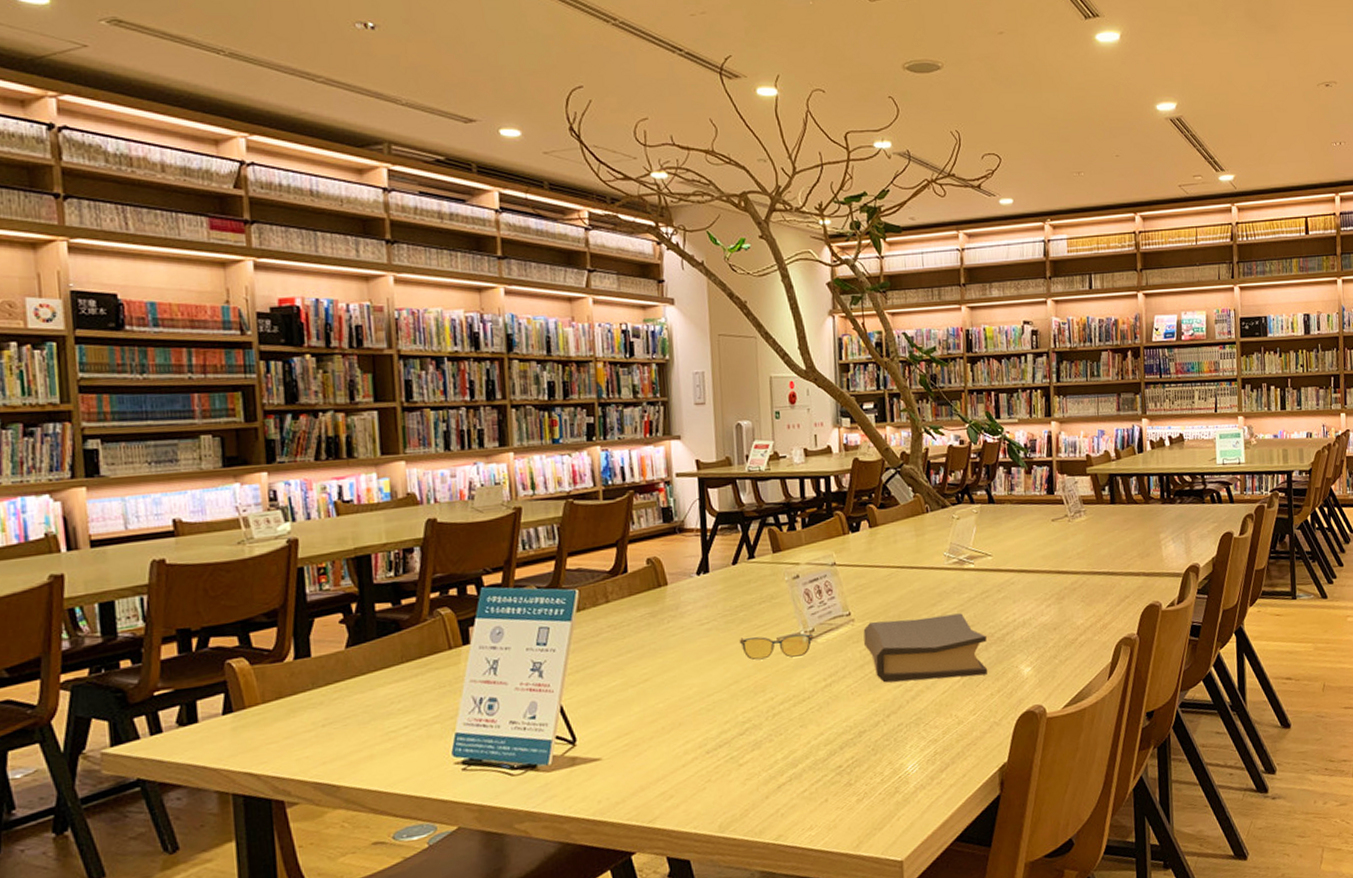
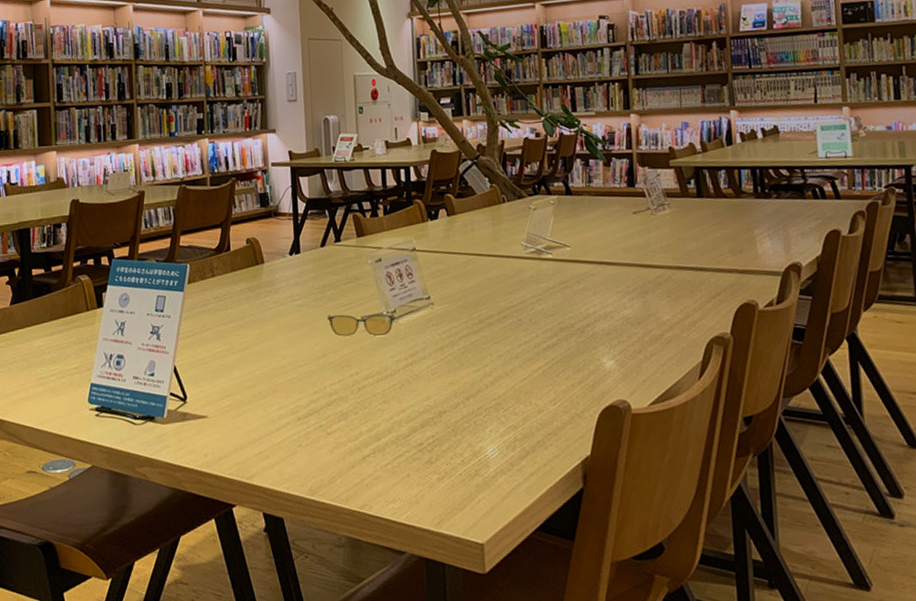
hardback book: present [863,613,988,683] -> none [442,302,569,367]

